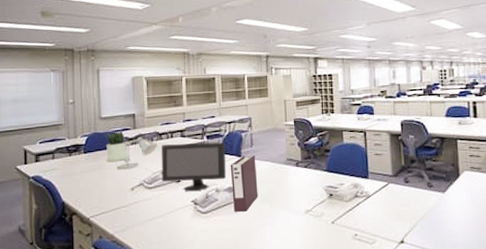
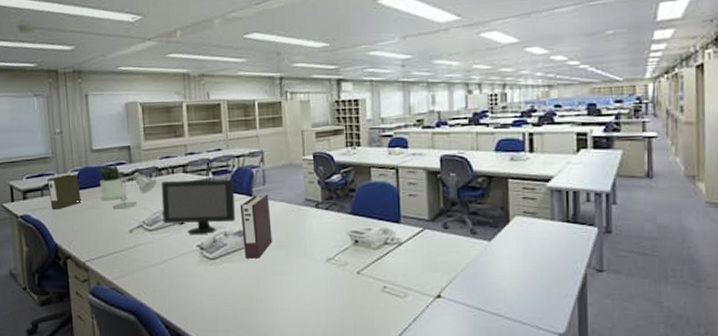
binder: none [59,139,89,172] -> present [47,174,81,211]

